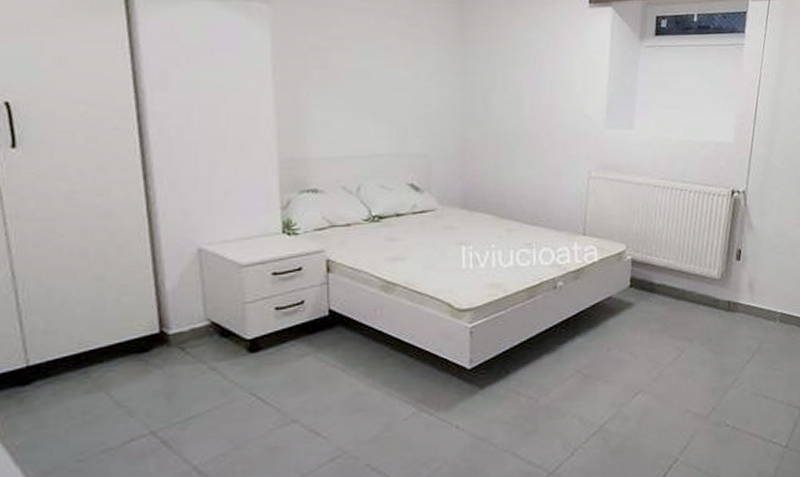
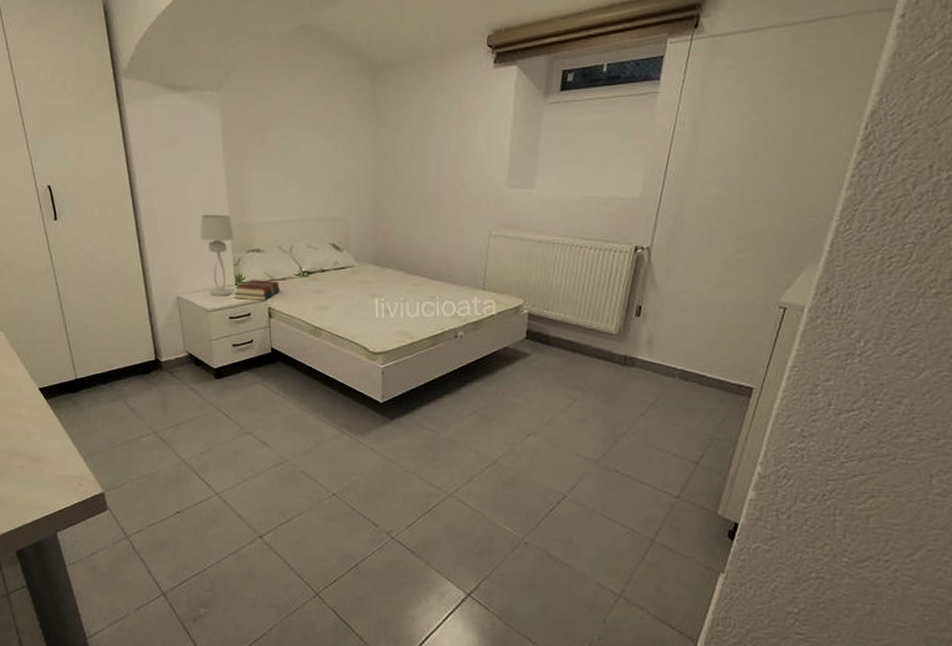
table lamp: none [235,147,283,248] -> present [200,214,234,297]
books: none [280,225,344,253] -> present [234,279,281,301]

